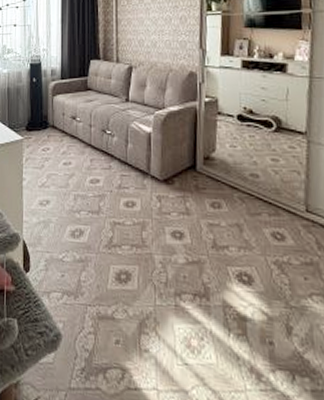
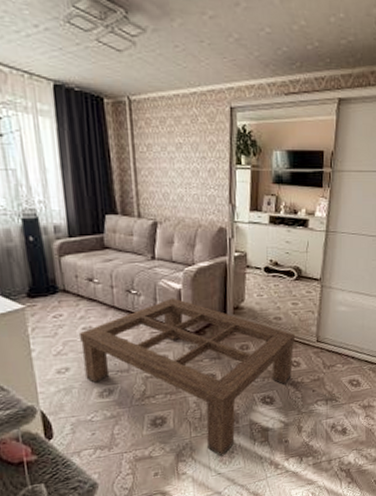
coffee table: none [61,141,278,341] -> present [80,298,296,457]

